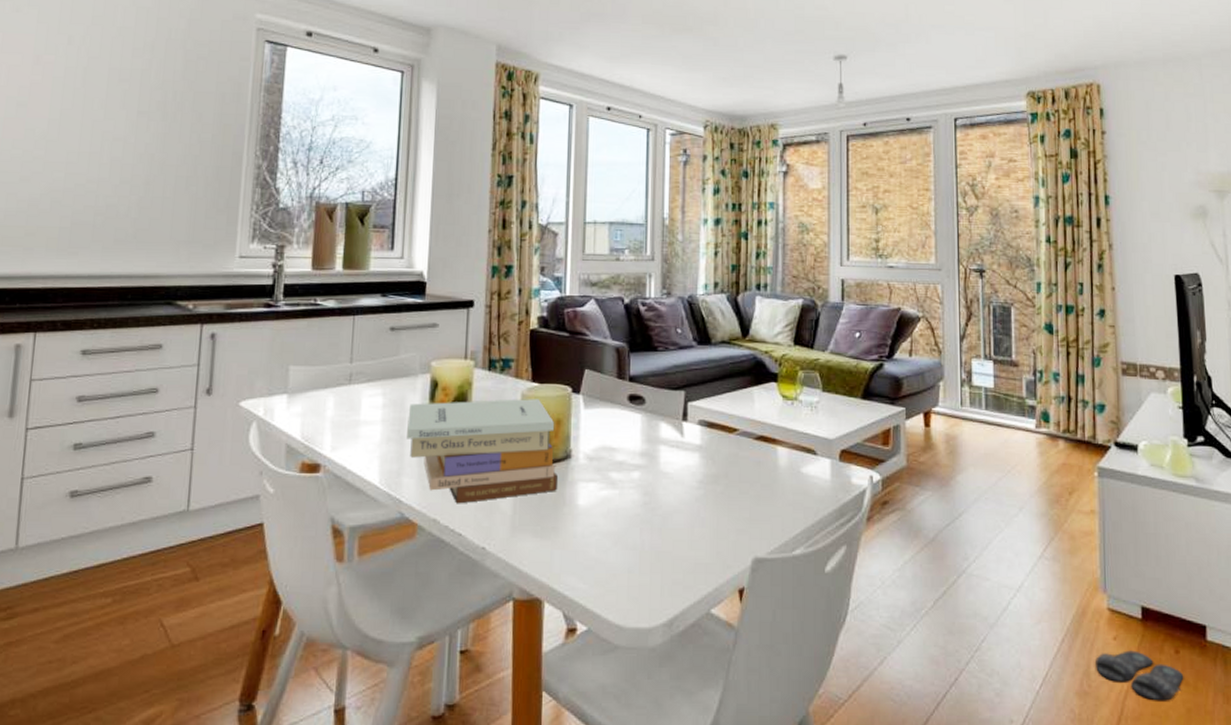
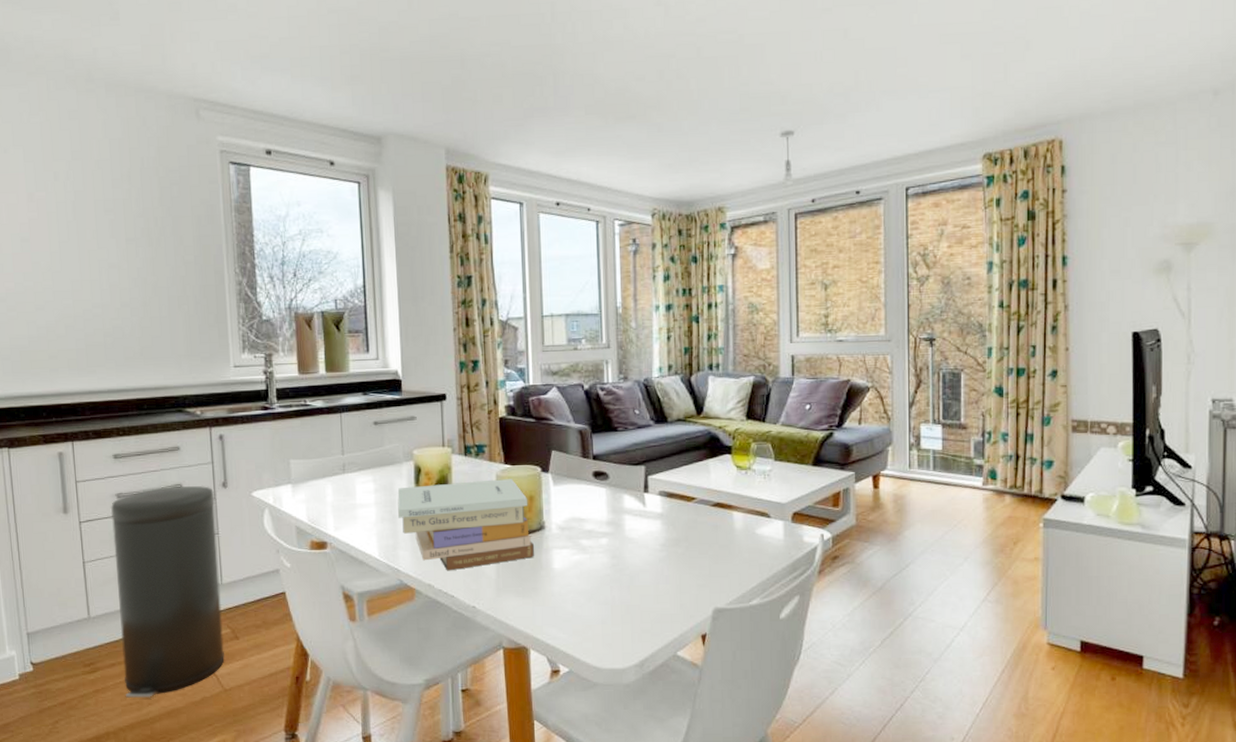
pedal bin: none [44,390,196,655] -> present [110,485,225,699]
slippers: present [1096,650,1184,701] -> none [1034,678,1119,721]

